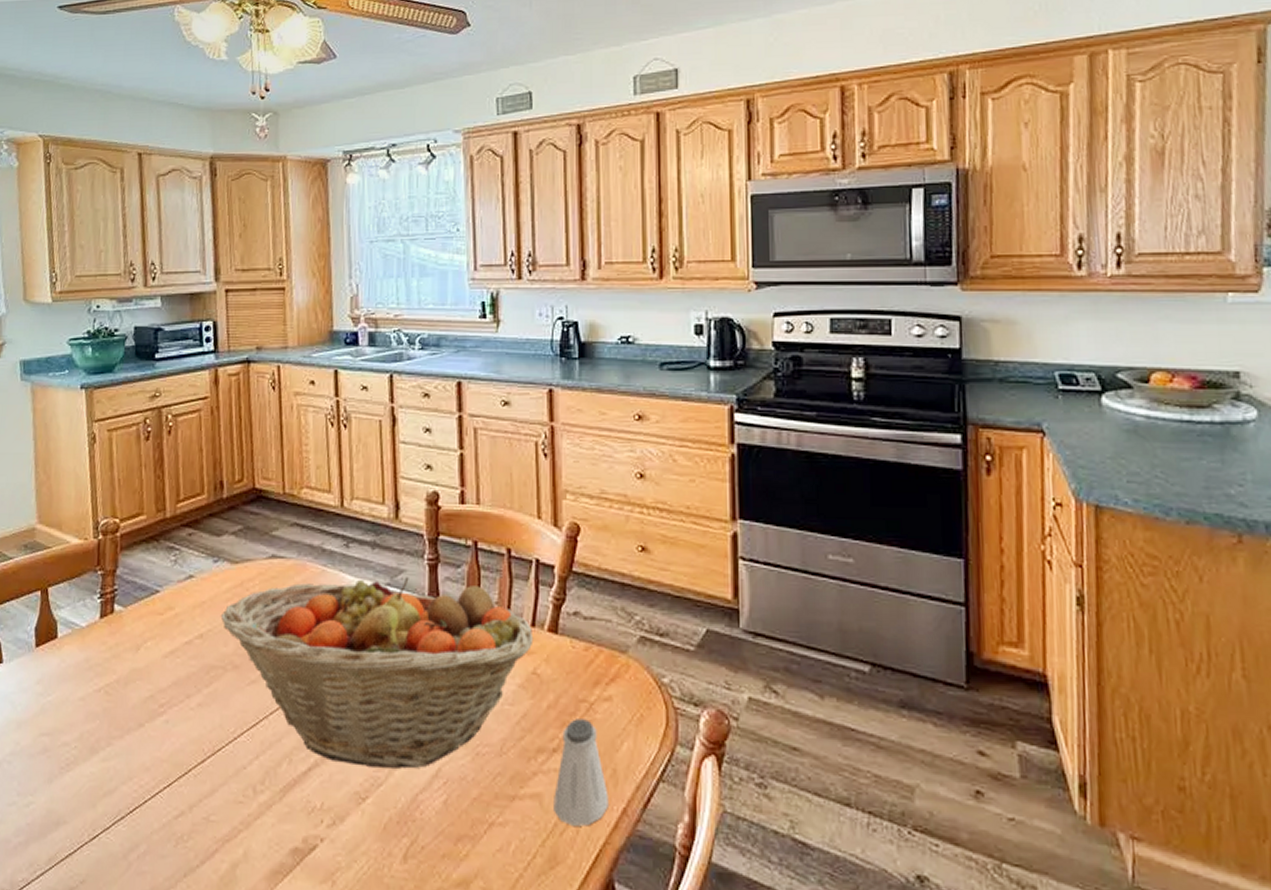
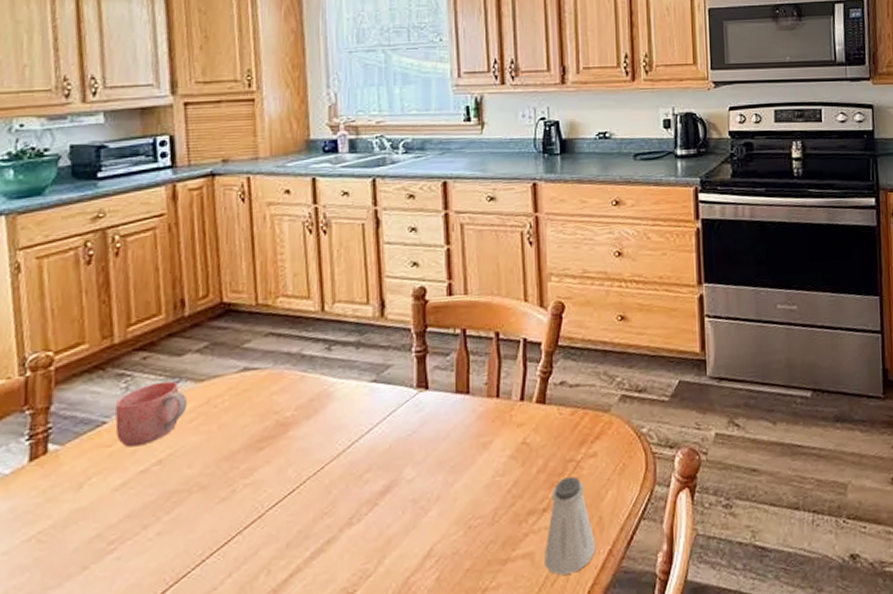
mug: none [166,559,225,618] -> present [115,381,188,448]
fruit basket: present [220,577,534,769] -> none [183,370,523,563]

